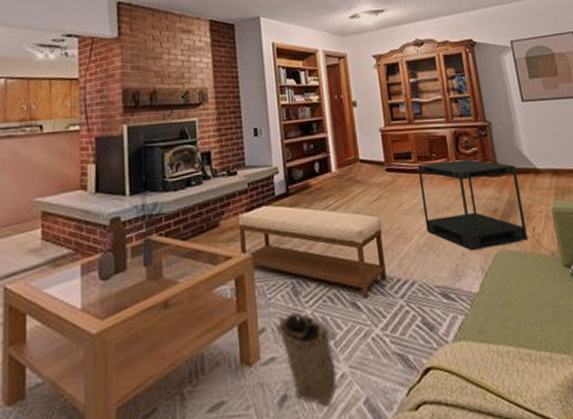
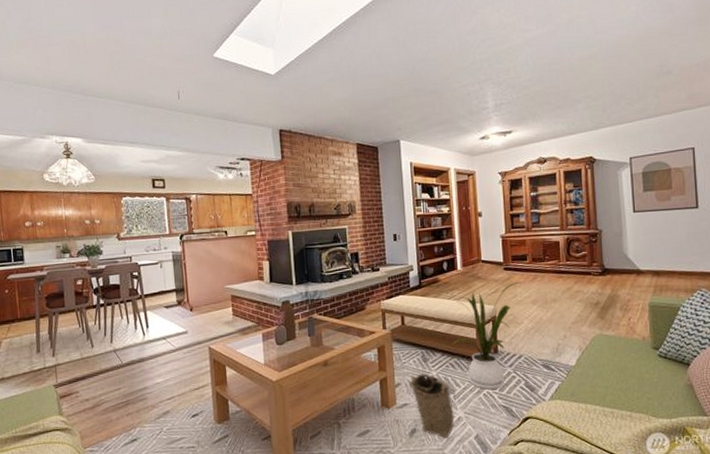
house plant: none [330,186,407,332] -> present [453,282,521,390]
side table: present [417,159,528,250] -> none [531,261,623,333]

